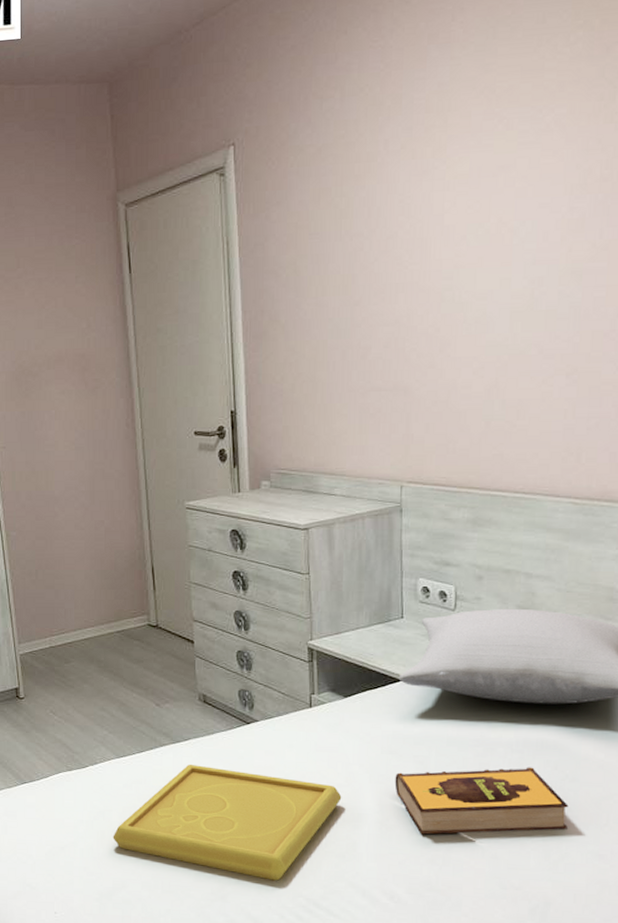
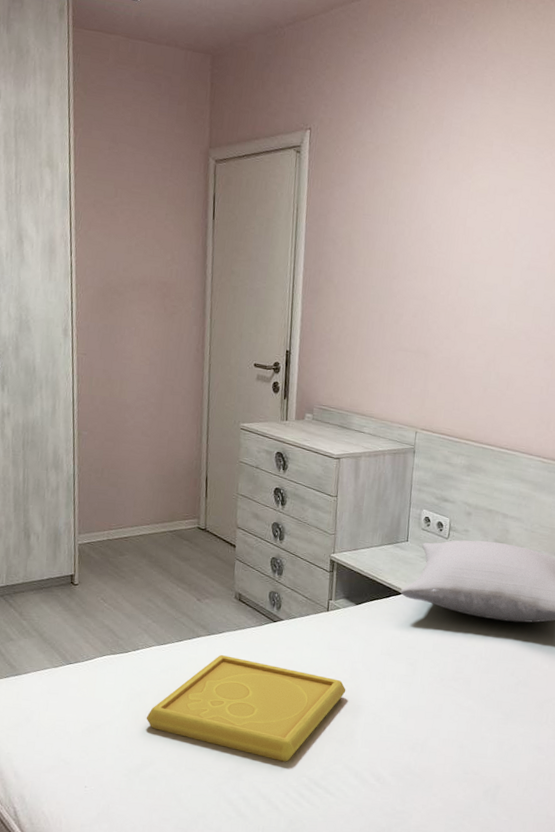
hardback book: present [394,767,569,835] -> none [389,671,520,726]

